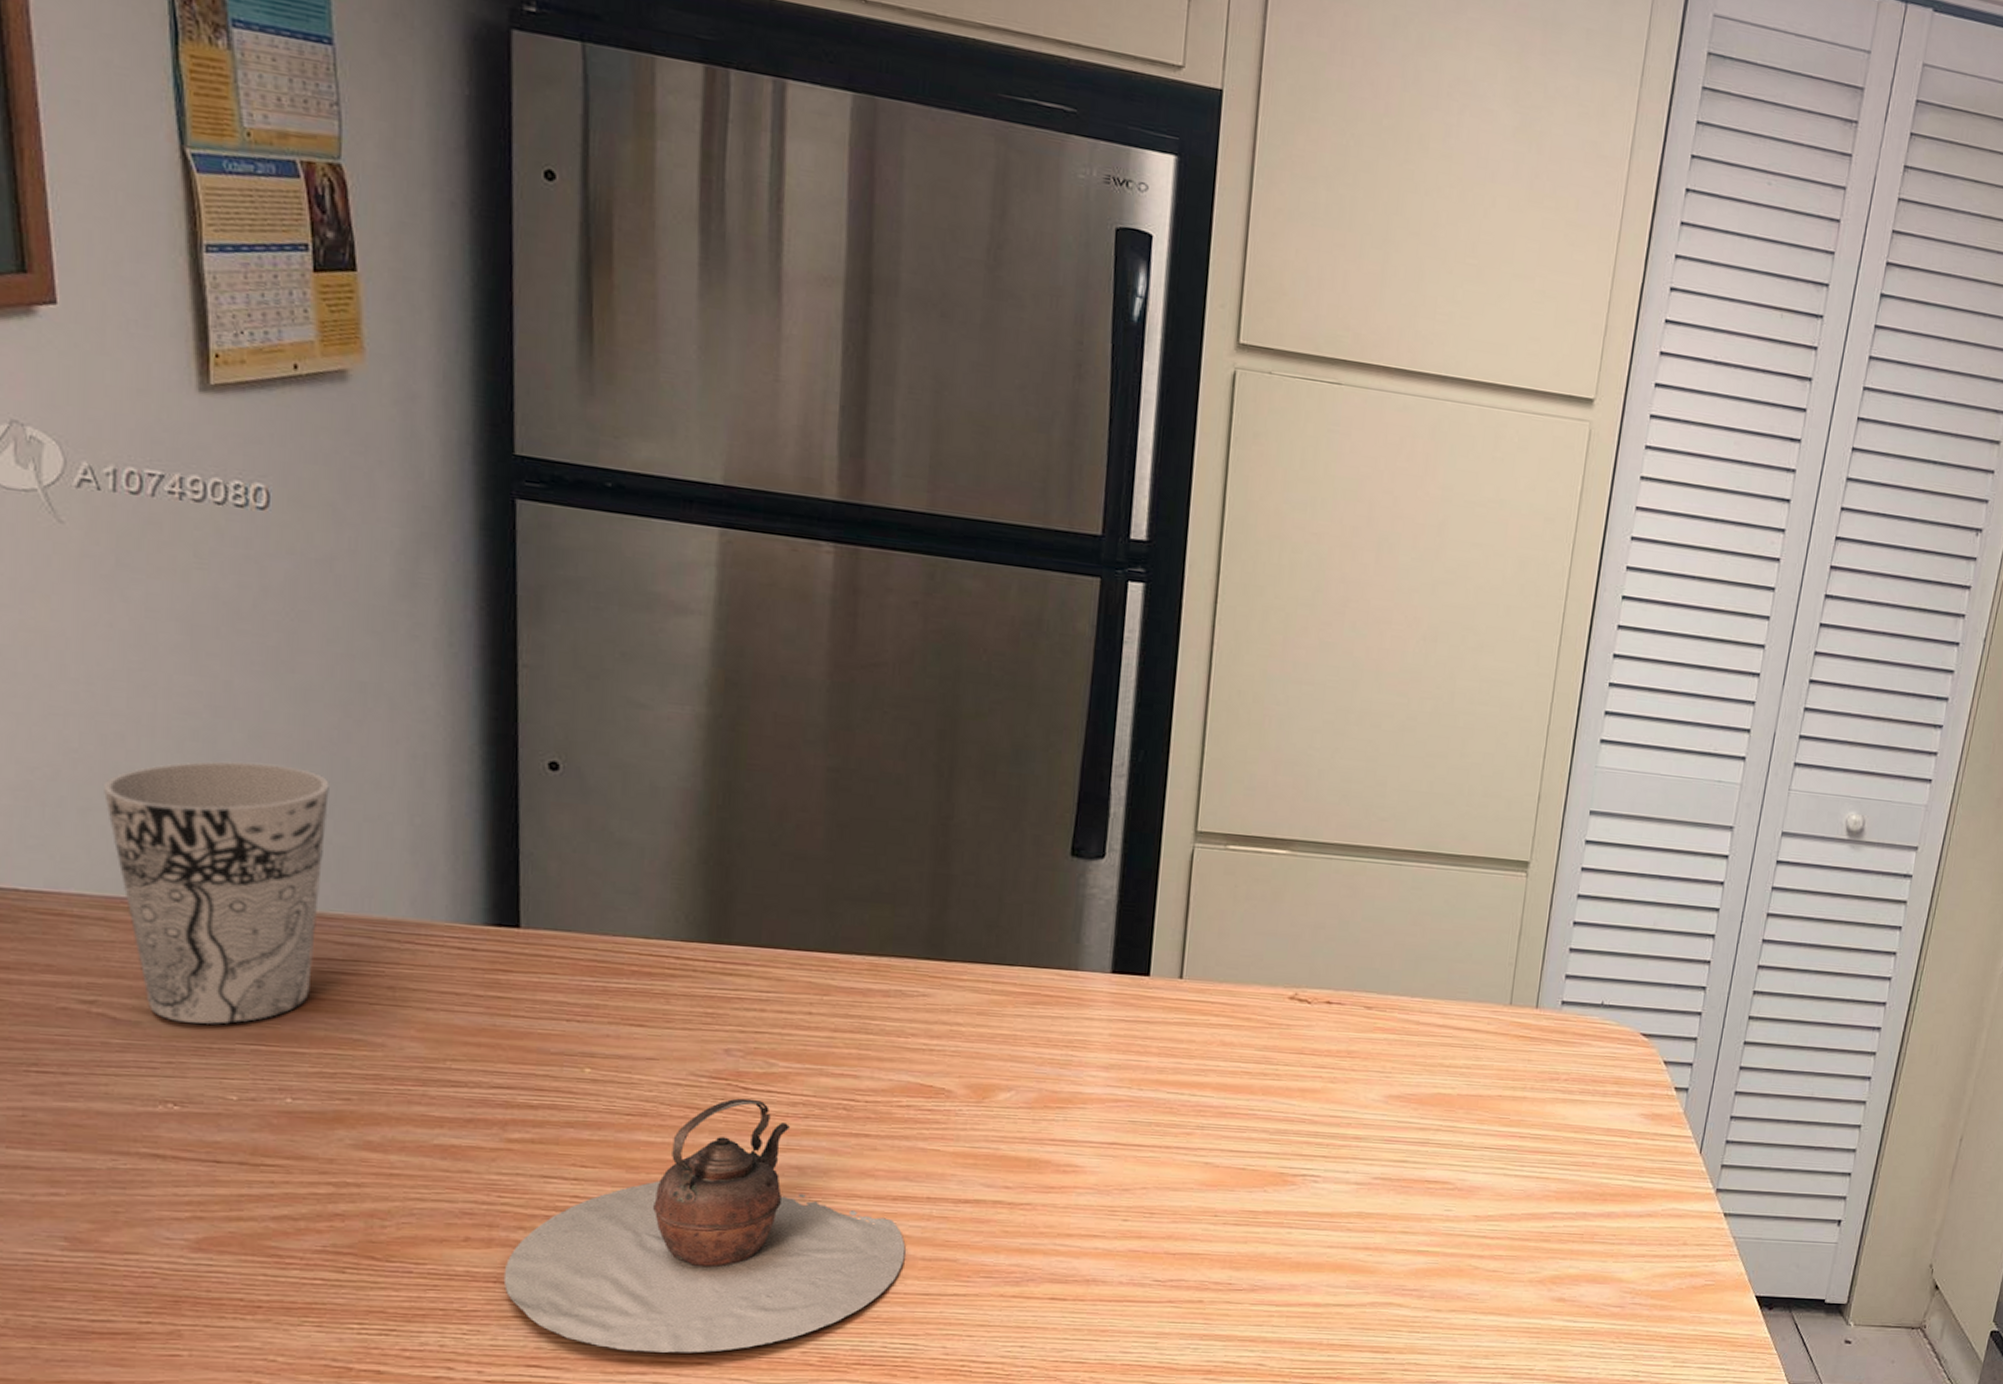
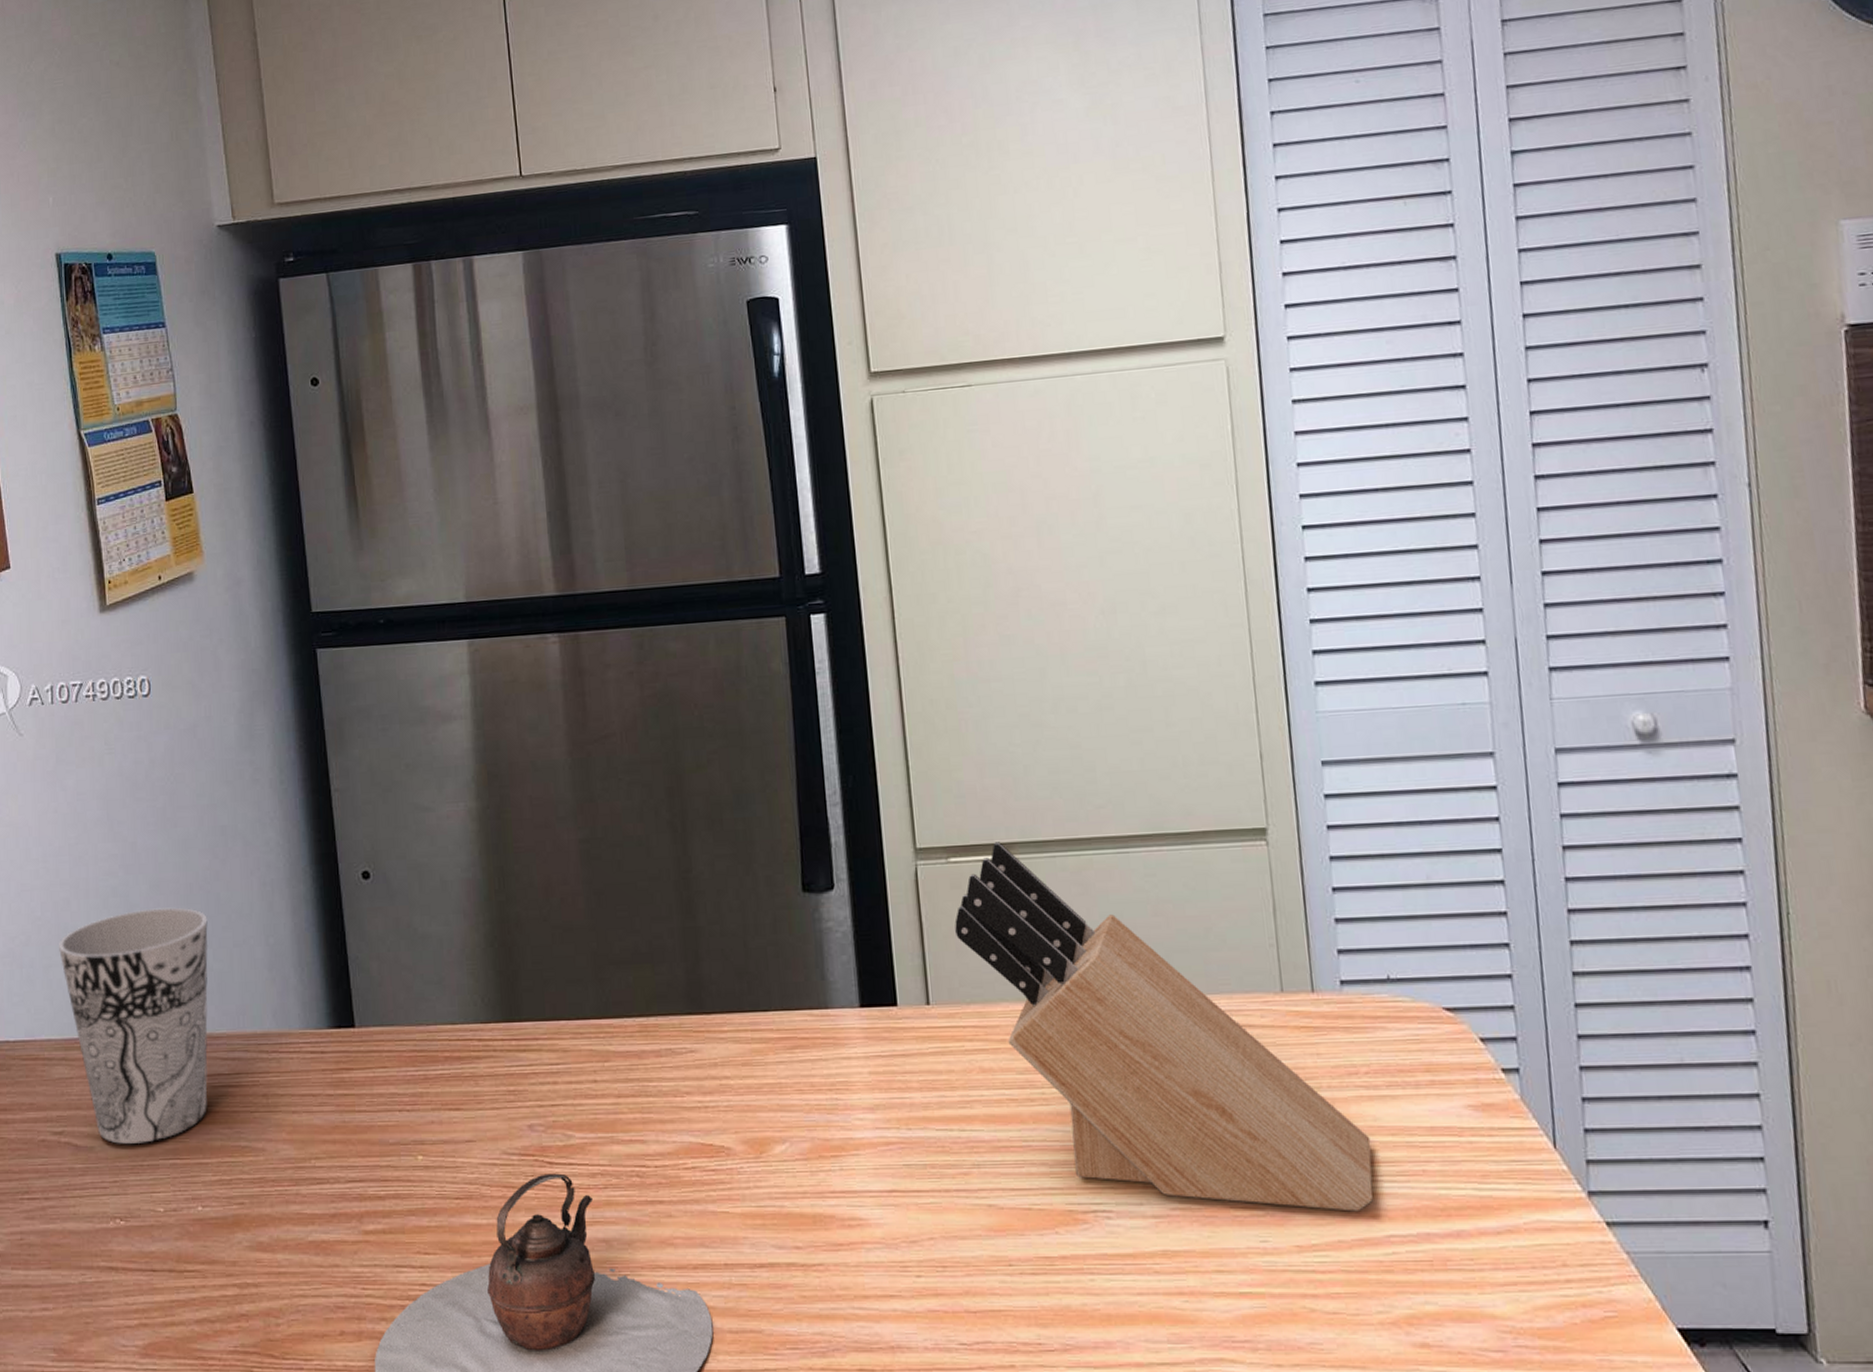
knife block: none [1221,837,1556,1192] -> present [954,842,1373,1212]

